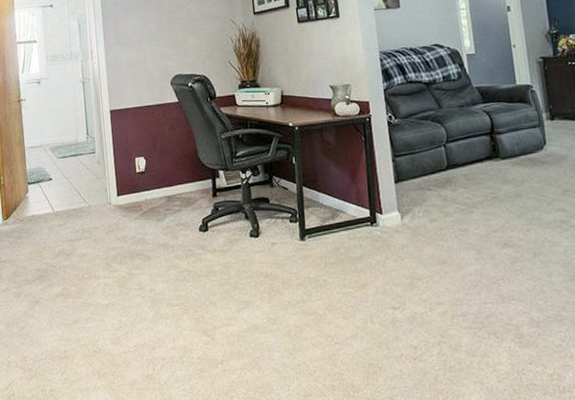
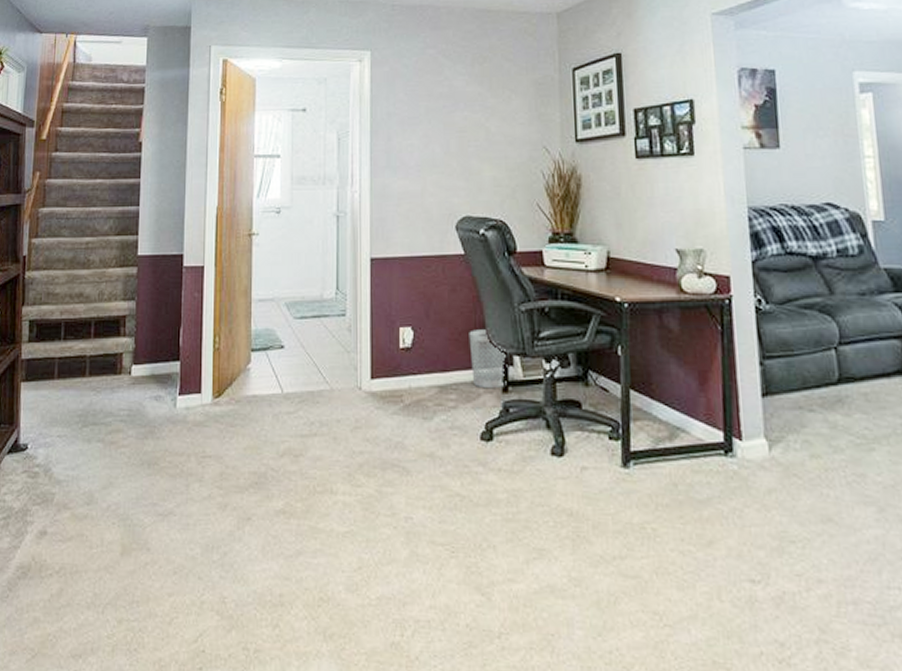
wastebasket: none [186,154,216,196] -> present [469,330,509,389]

